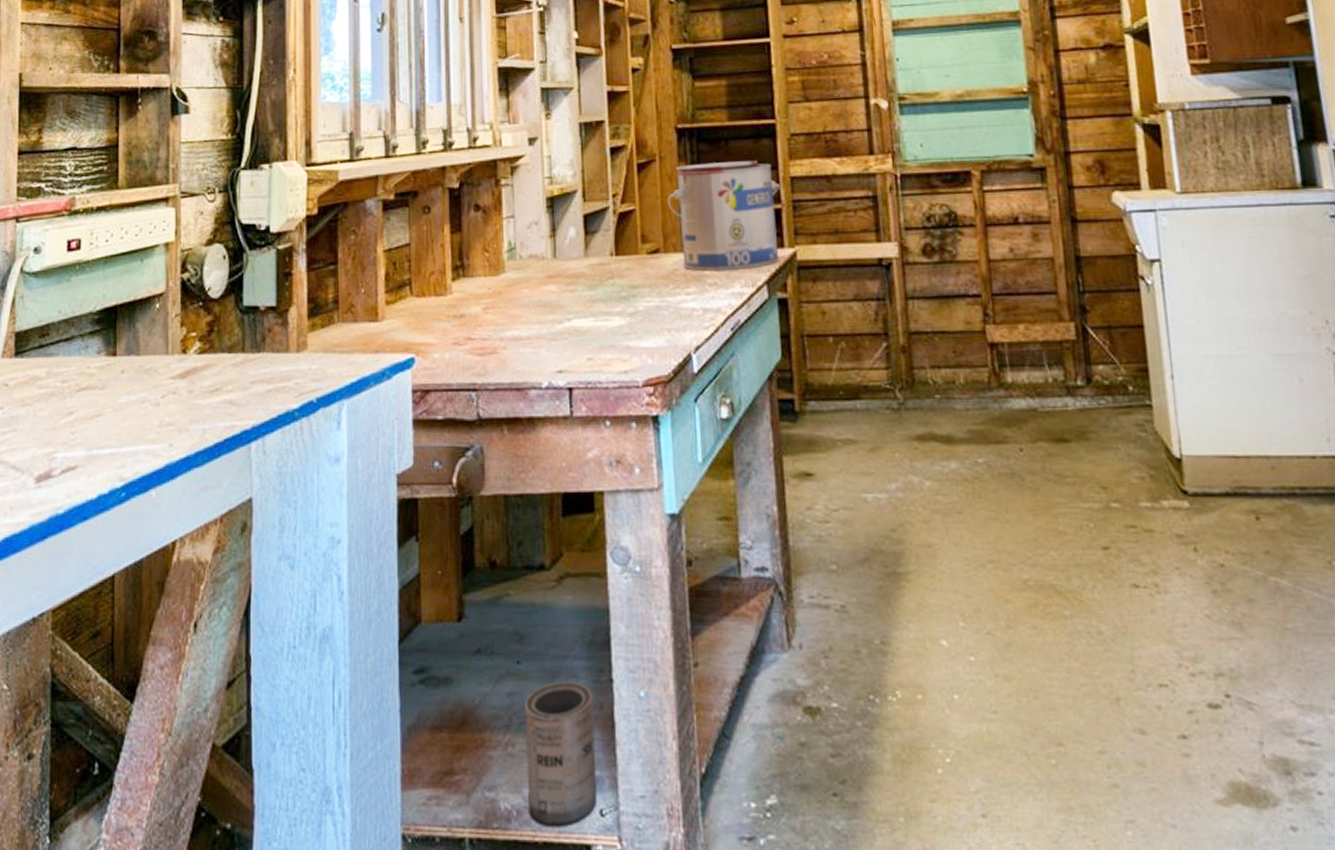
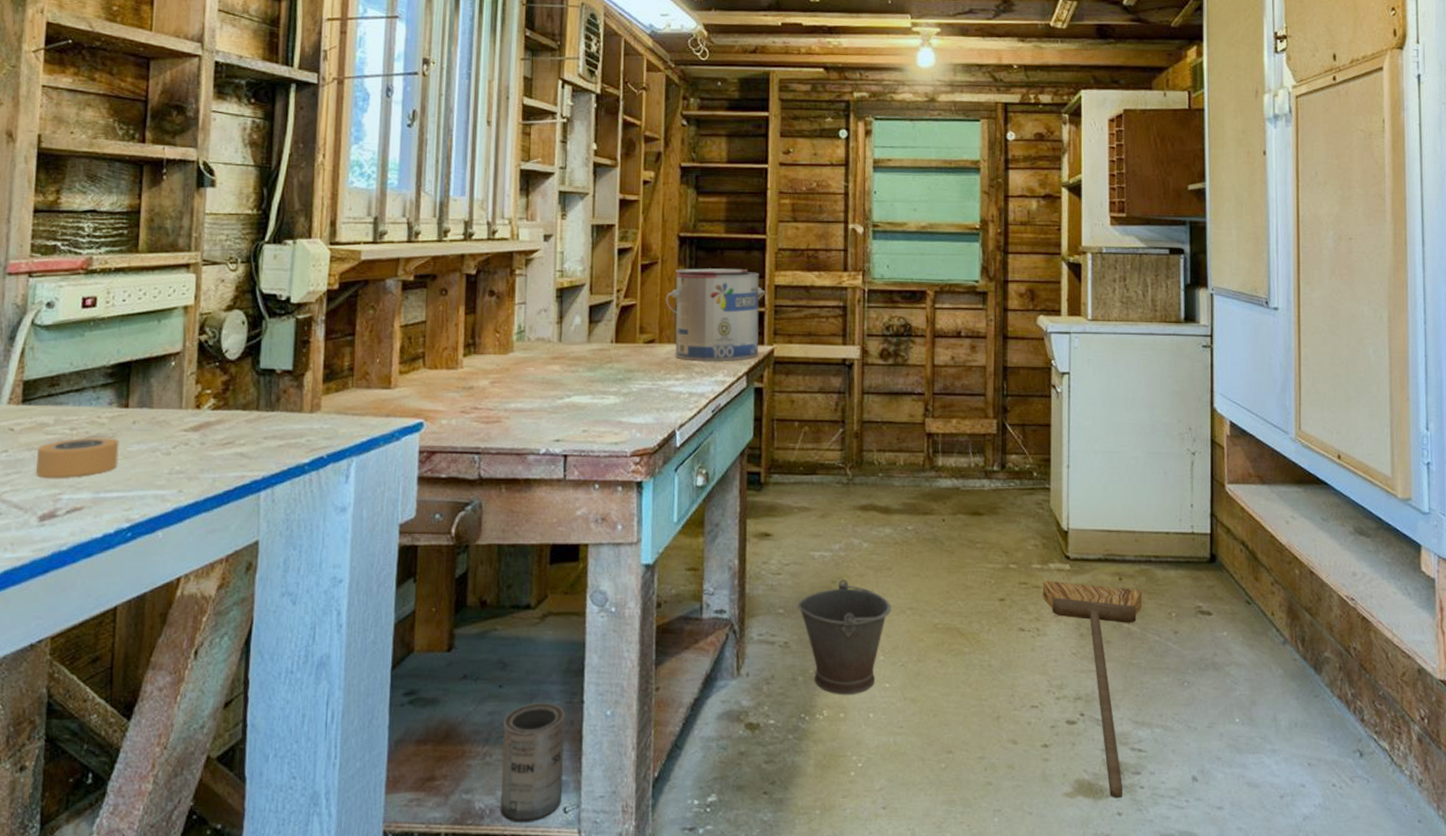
tape roll: none [31,389,109,435] -> present [36,437,119,478]
bucket: none [851,527,969,670] -> present [796,579,892,694]
broom: none [1155,522,1295,808] -> present [1042,580,1142,798]

